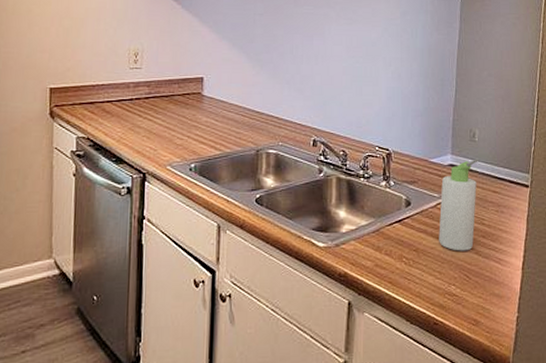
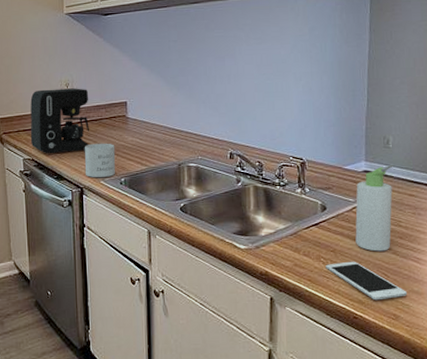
coffee maker: none [87,58,161,133] -> present [30,88,89,154]
mug: none [149,122,187,163] -> present [84,143,116,178]
cell phone: none [407,261,489,305] -> present [325,261,408,301]

